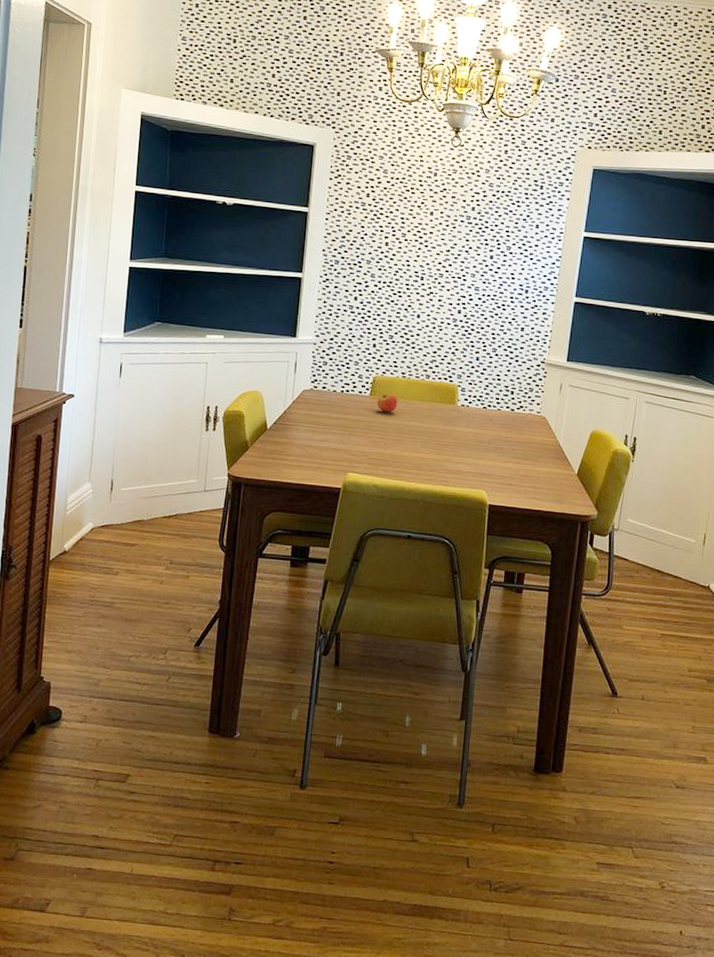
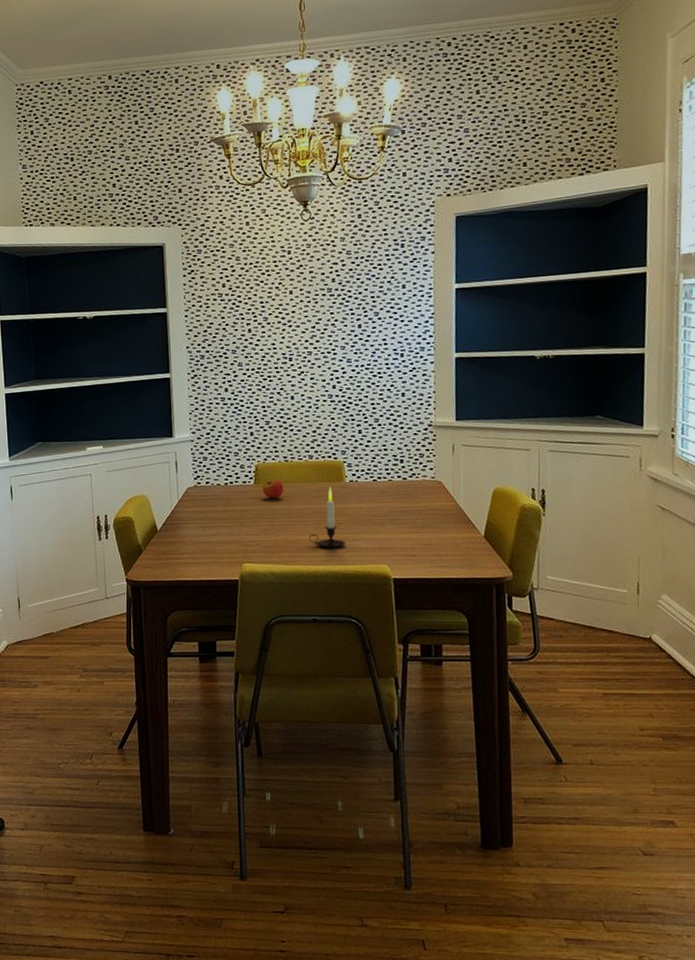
candle: none [415,408,450,468] -> present [309,487,346,548]

